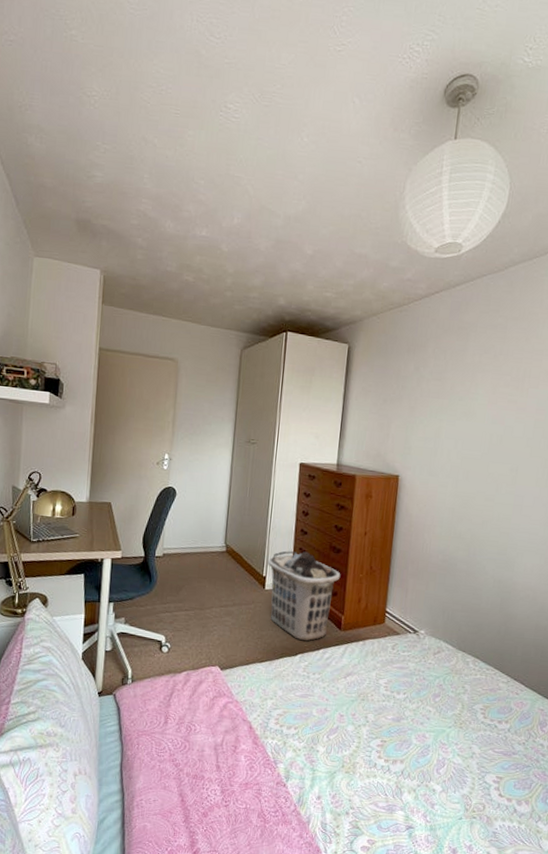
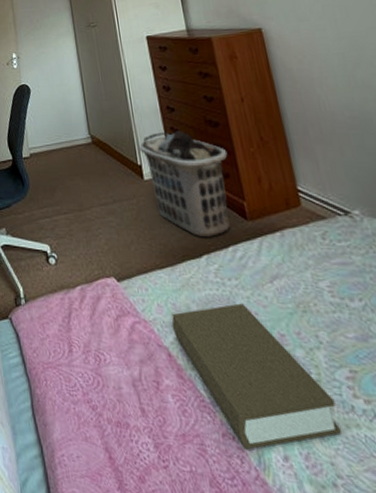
book: none [258,692,365,793] -> present [171,303,341,450]

